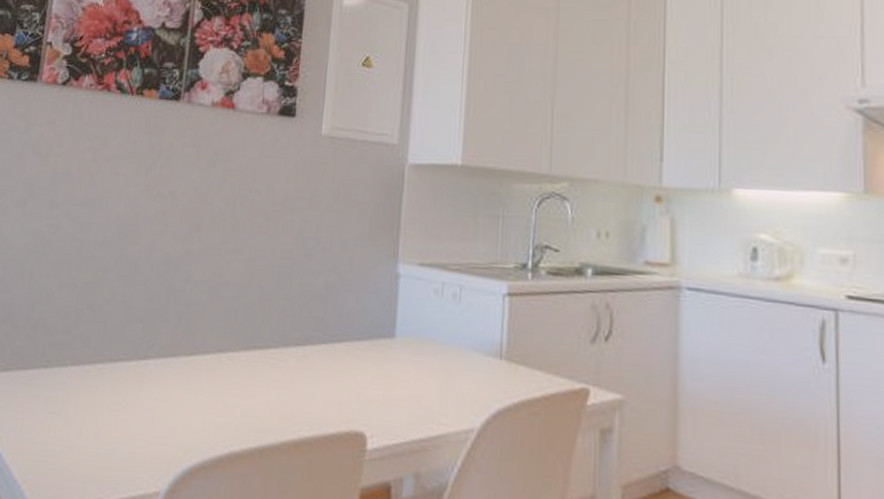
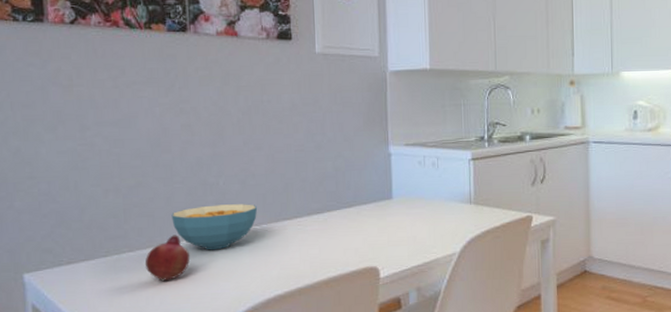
fruit: none [86,350,139,411] -> present [144,235,191,282]
cereal bowl: none [125,317,226,378] -> present [171,204,258,250]

